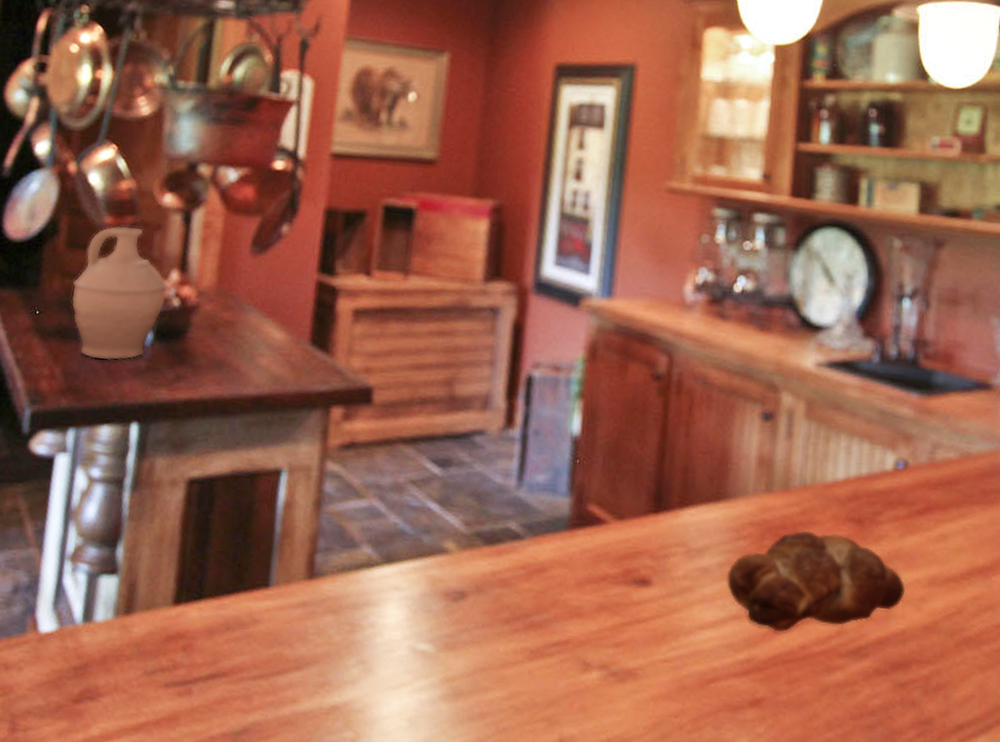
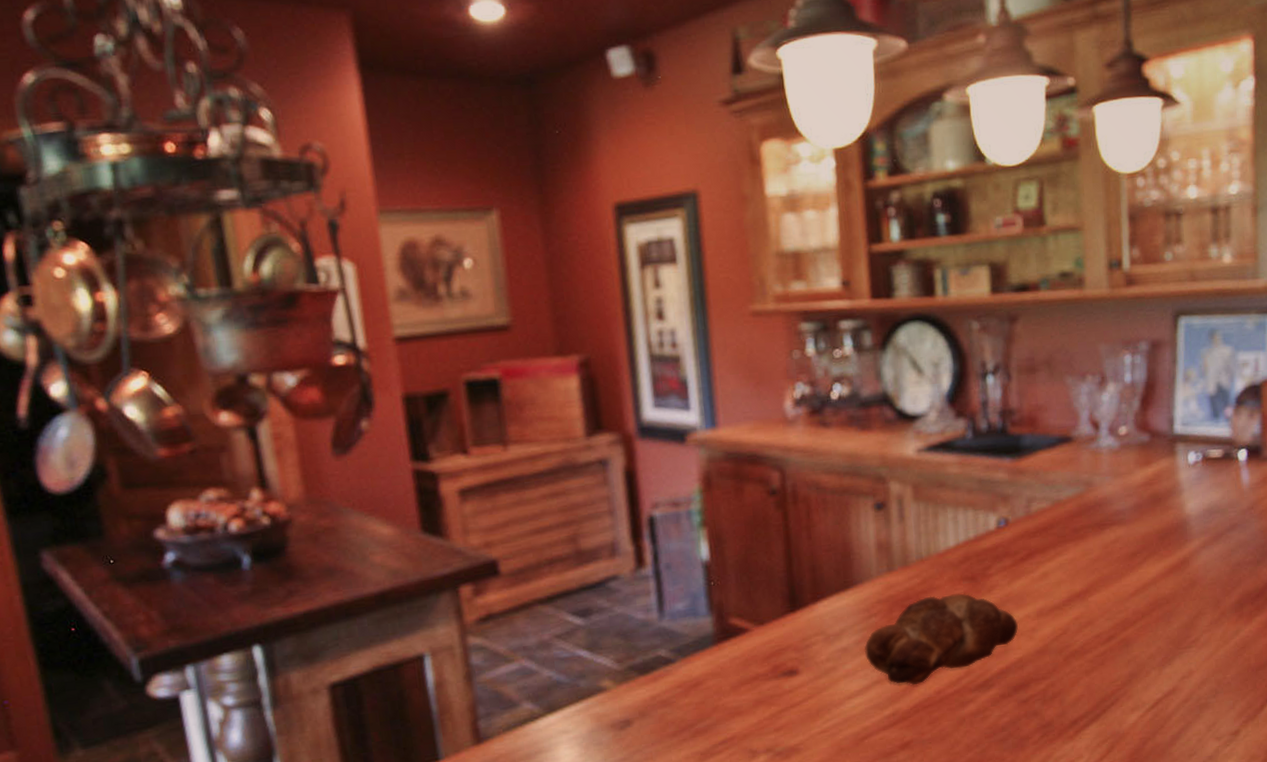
ceramic jug: present [71,225,169,361] -> none [142,454,254,595]

